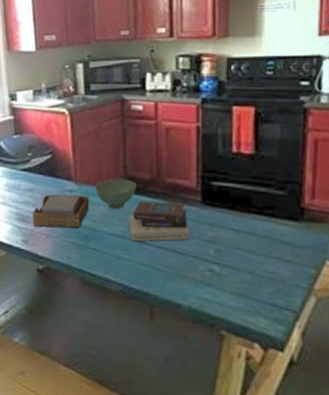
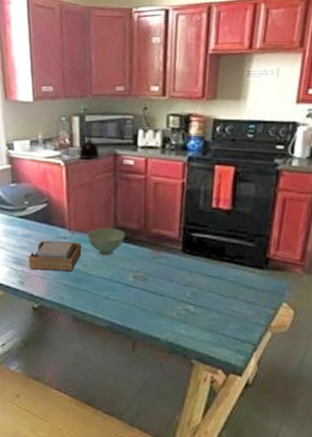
kettle: none [84,80,106,107] -> present [79,133,100,160]
books: present [129,201,190,242] -> none [116,248,171,285]

